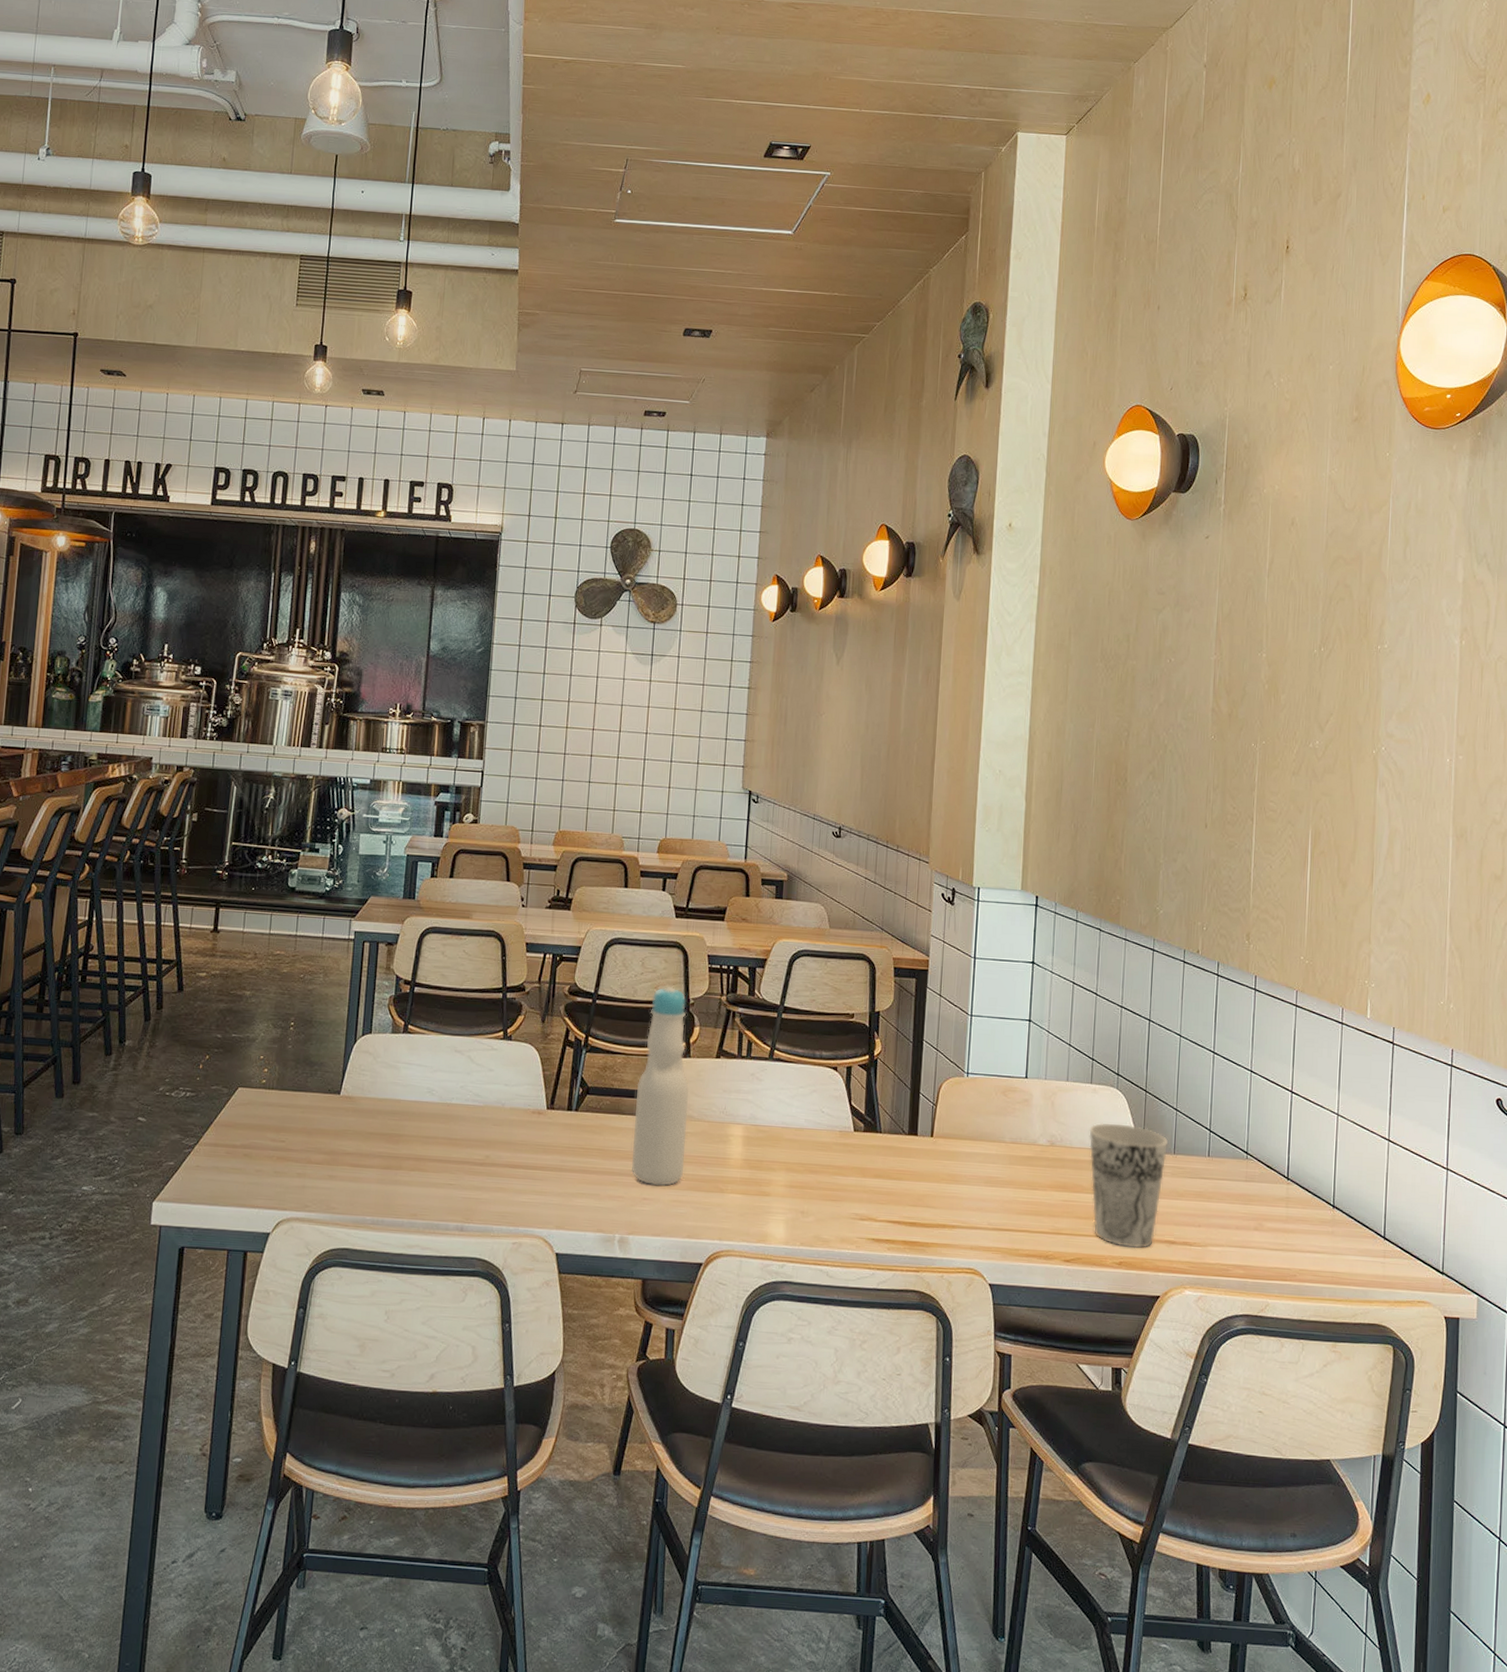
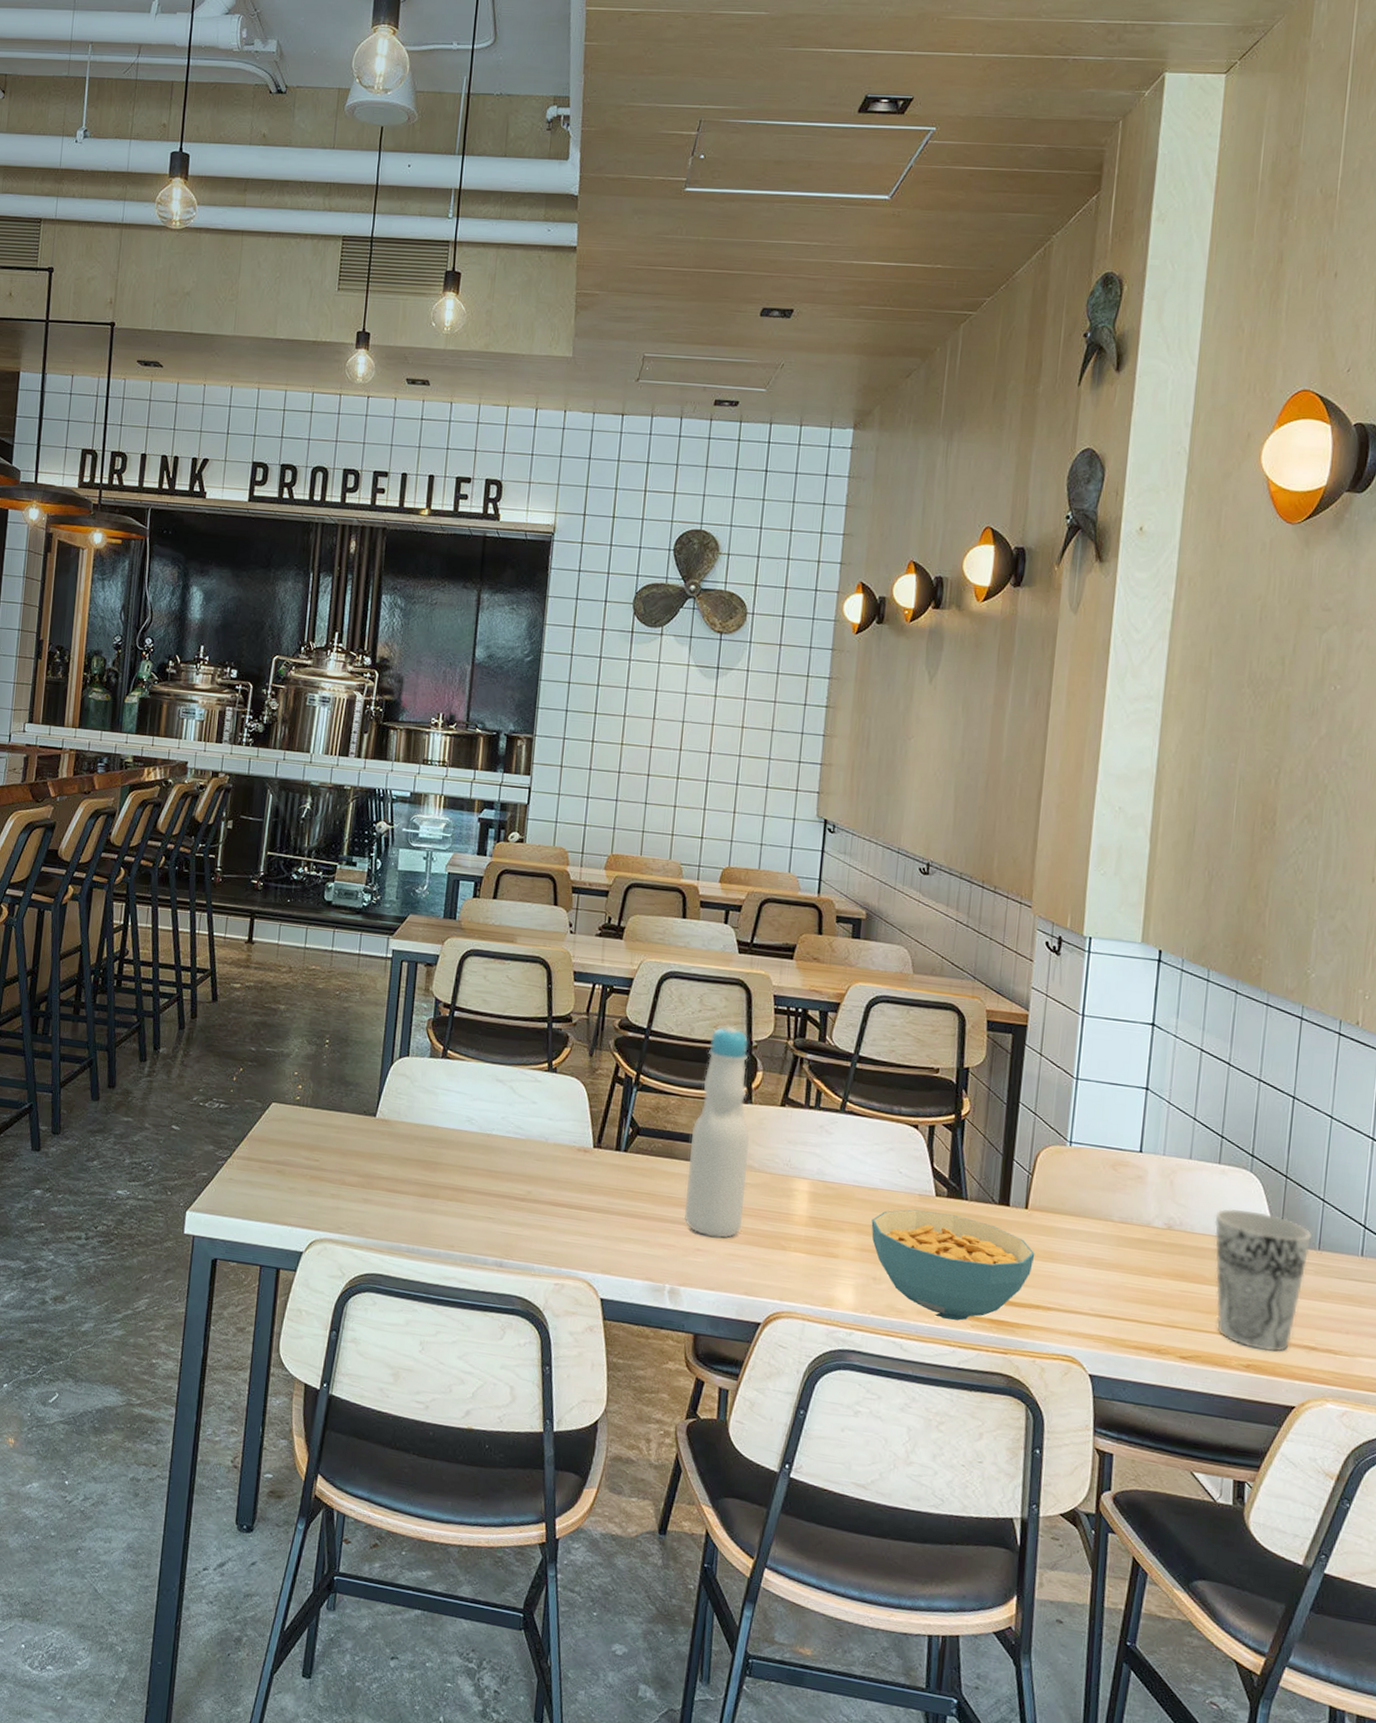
cereal bowl: none [798,1145,941,1245] -> present [871,1209,1035,1321]

